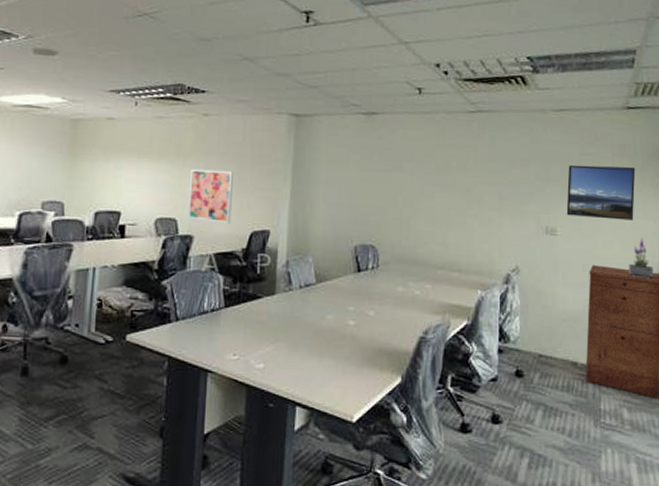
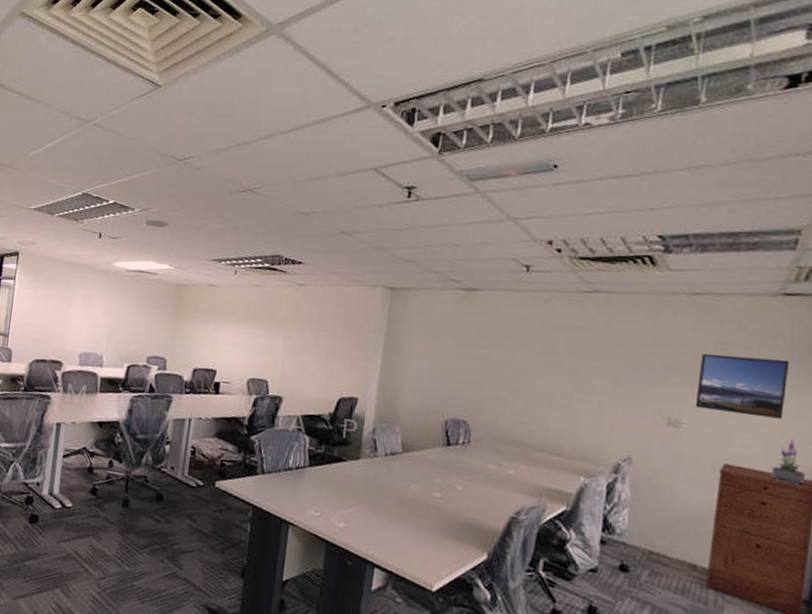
wall art: present [187,168,233,225] -> none [278,334,325,389]

